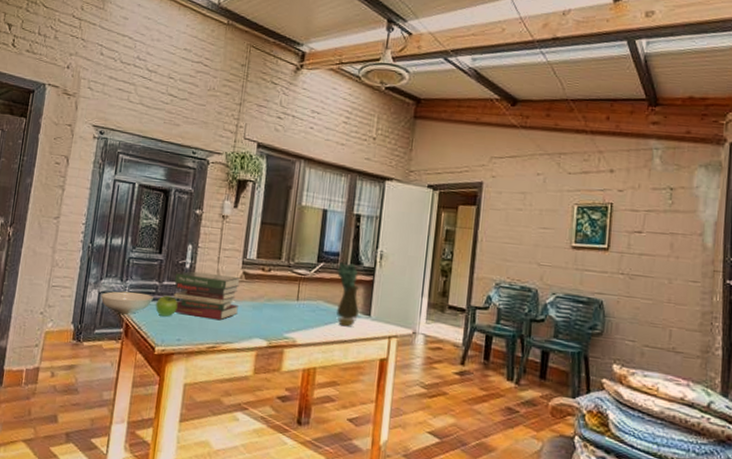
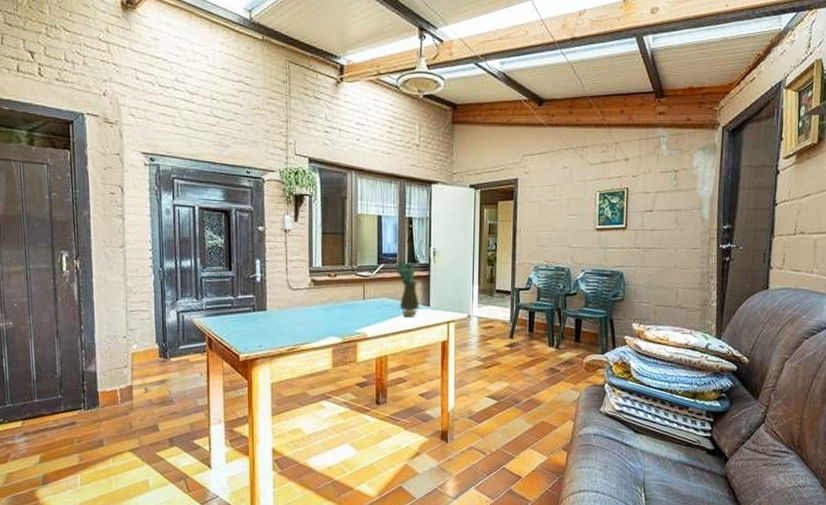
bowl: present [100,291,153,315] -> none [179,308,230,329]
fruit: present [155,295,178,317] -> none [234,308,255,327]
books: present [174,271,241,321] -> none [248,283,311,325]

